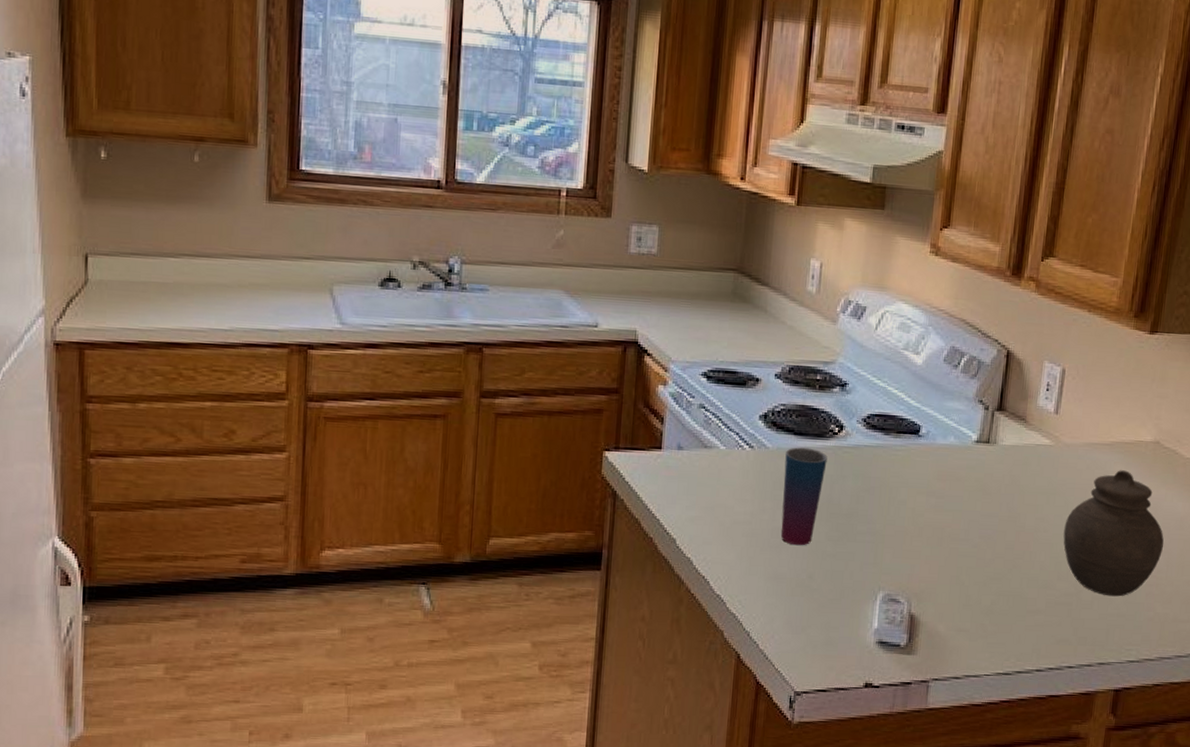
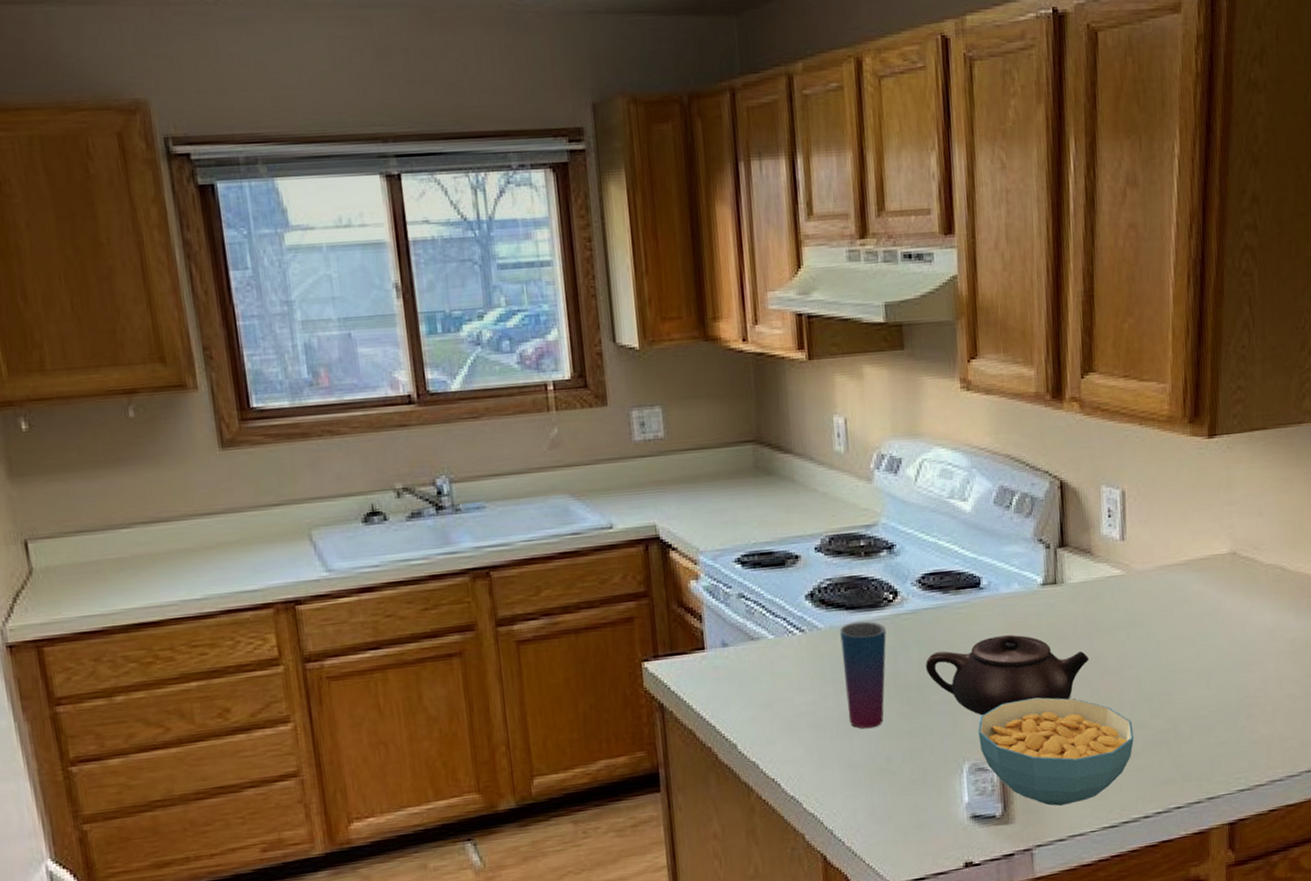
teapot: none [857,481,1009,552] -> present [925,635,1090,716]
cereal bowl: none [896,543,1039,646] -> present [978,697,1134,806]
jar: present [1063,470,1164,597] -> none [1149,588,1257,726]

